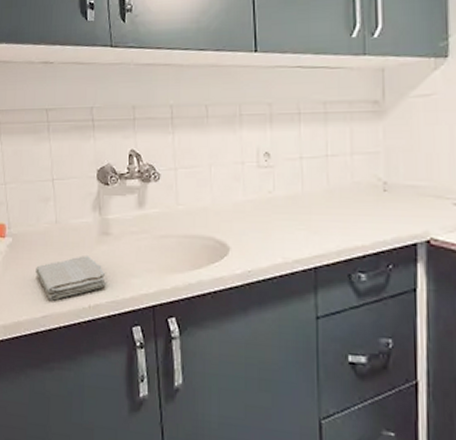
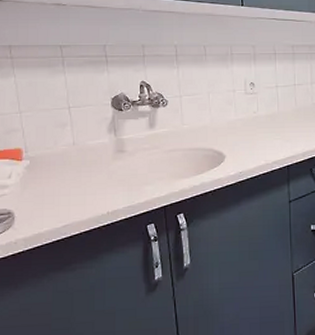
washcloth: present [36,256,107,301] -> none [55,171,124,212]

